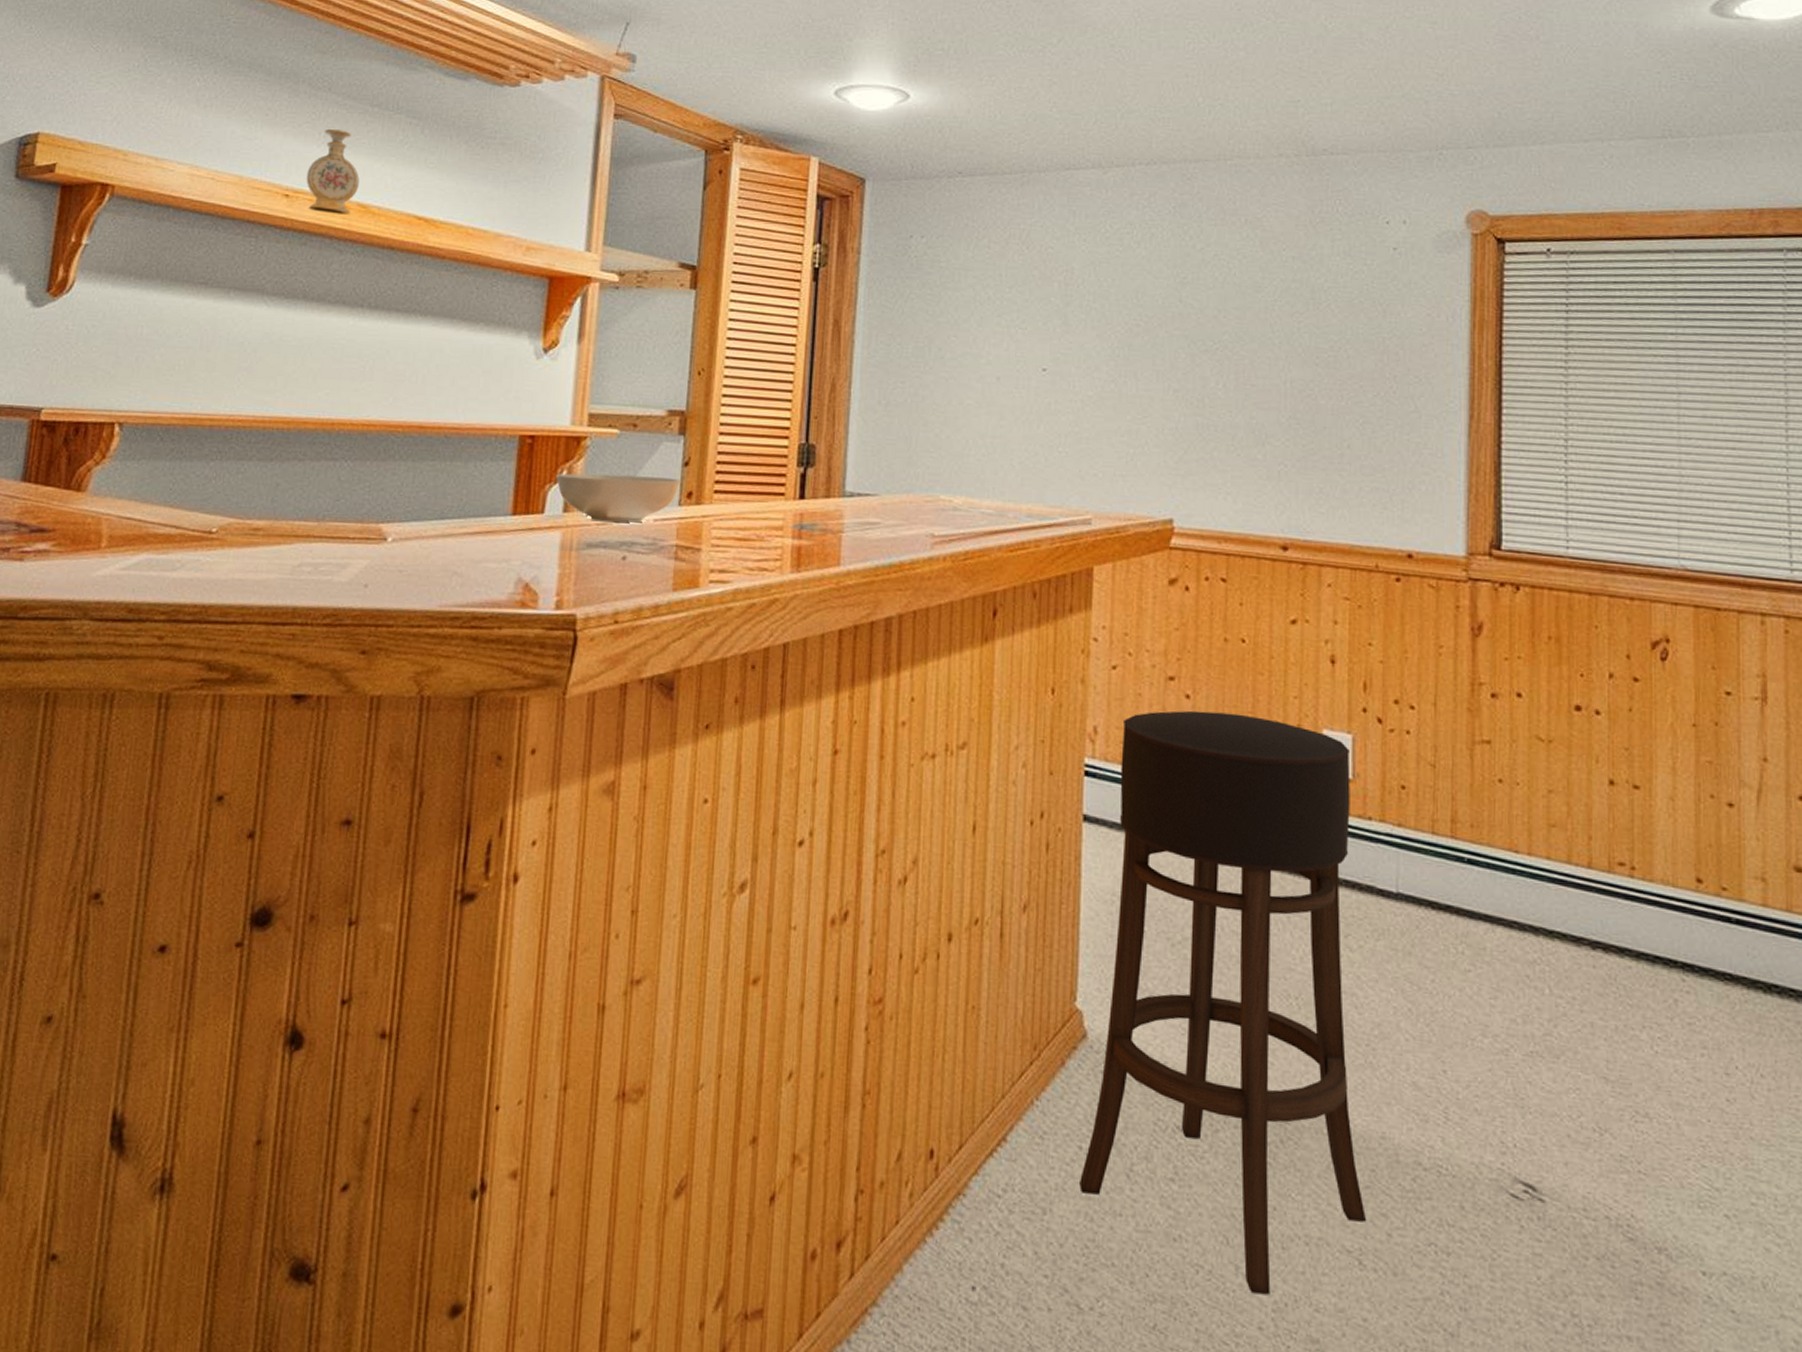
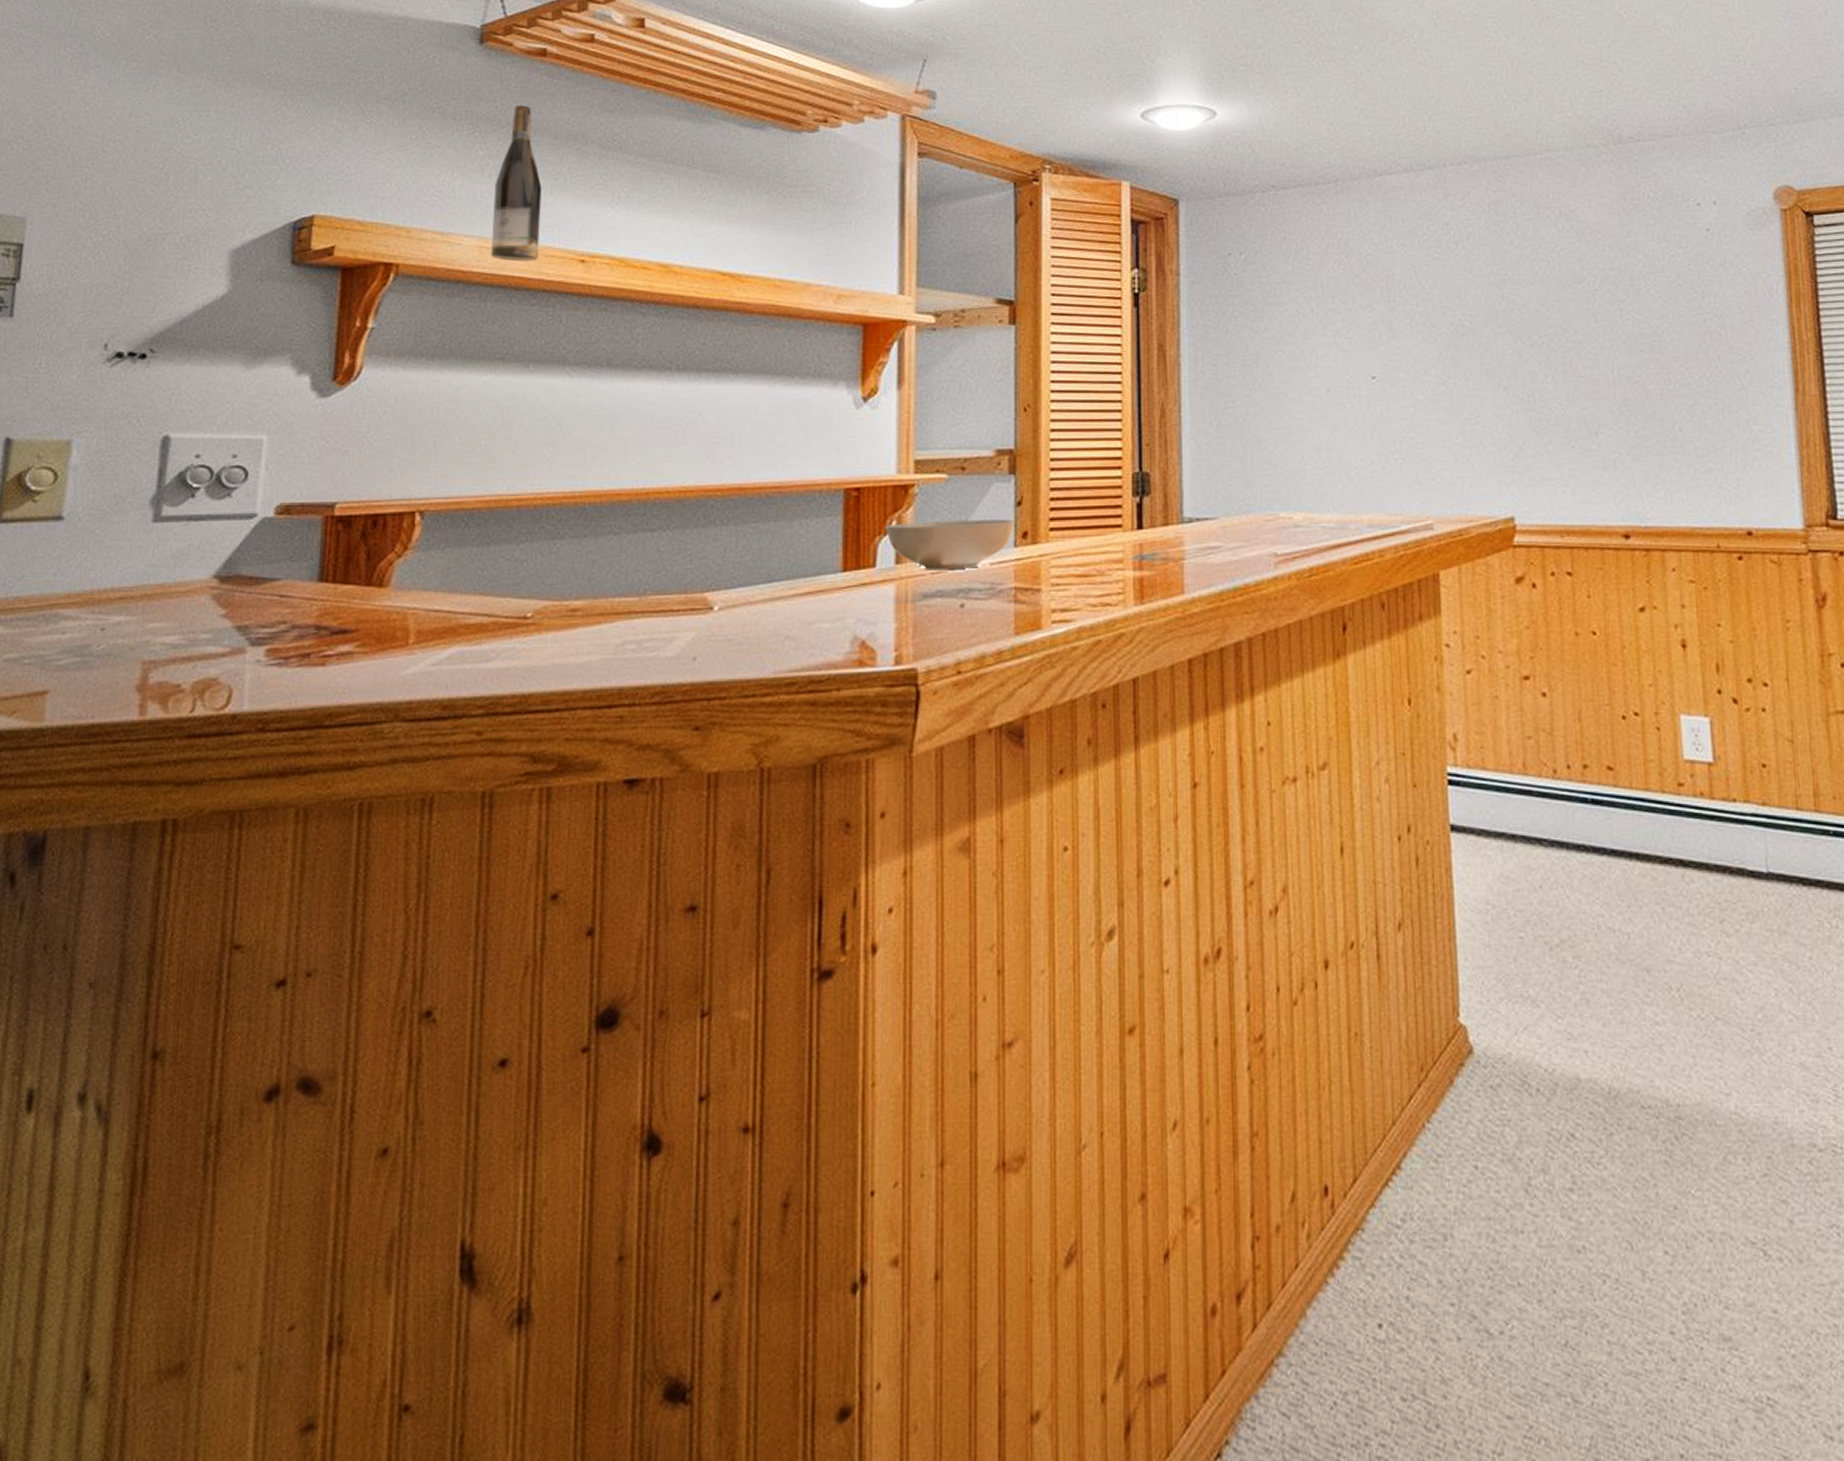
wine bottle: none [201,40,253,192] -> present [491,105,542,262]
decorative bottle: present [306,128,360,216] -> none [602,188,658,277]
bar stool: present [1079,710,1367,1294] -> none [1478,707,1768,1296]

